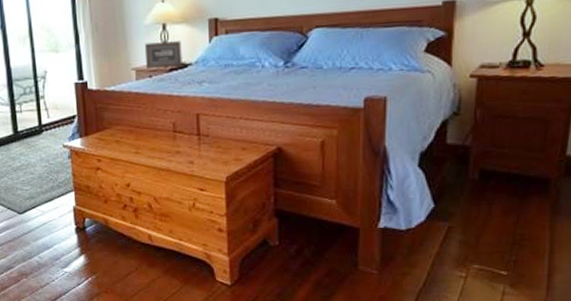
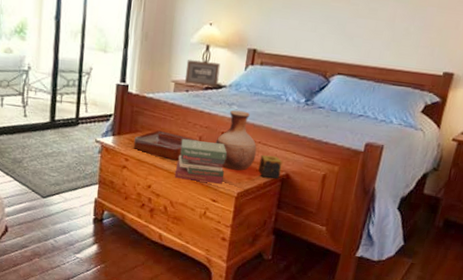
decorative tray: none [103,123,174,153] -> present [133,130,200,161]
books: none [153,126,208,172] -> present [174,139,228,185]
vase: none [191,87,240,154] -> present [215,110,257,171]
candle: none [245,129,271,155] -> present [258,154,283,179]

